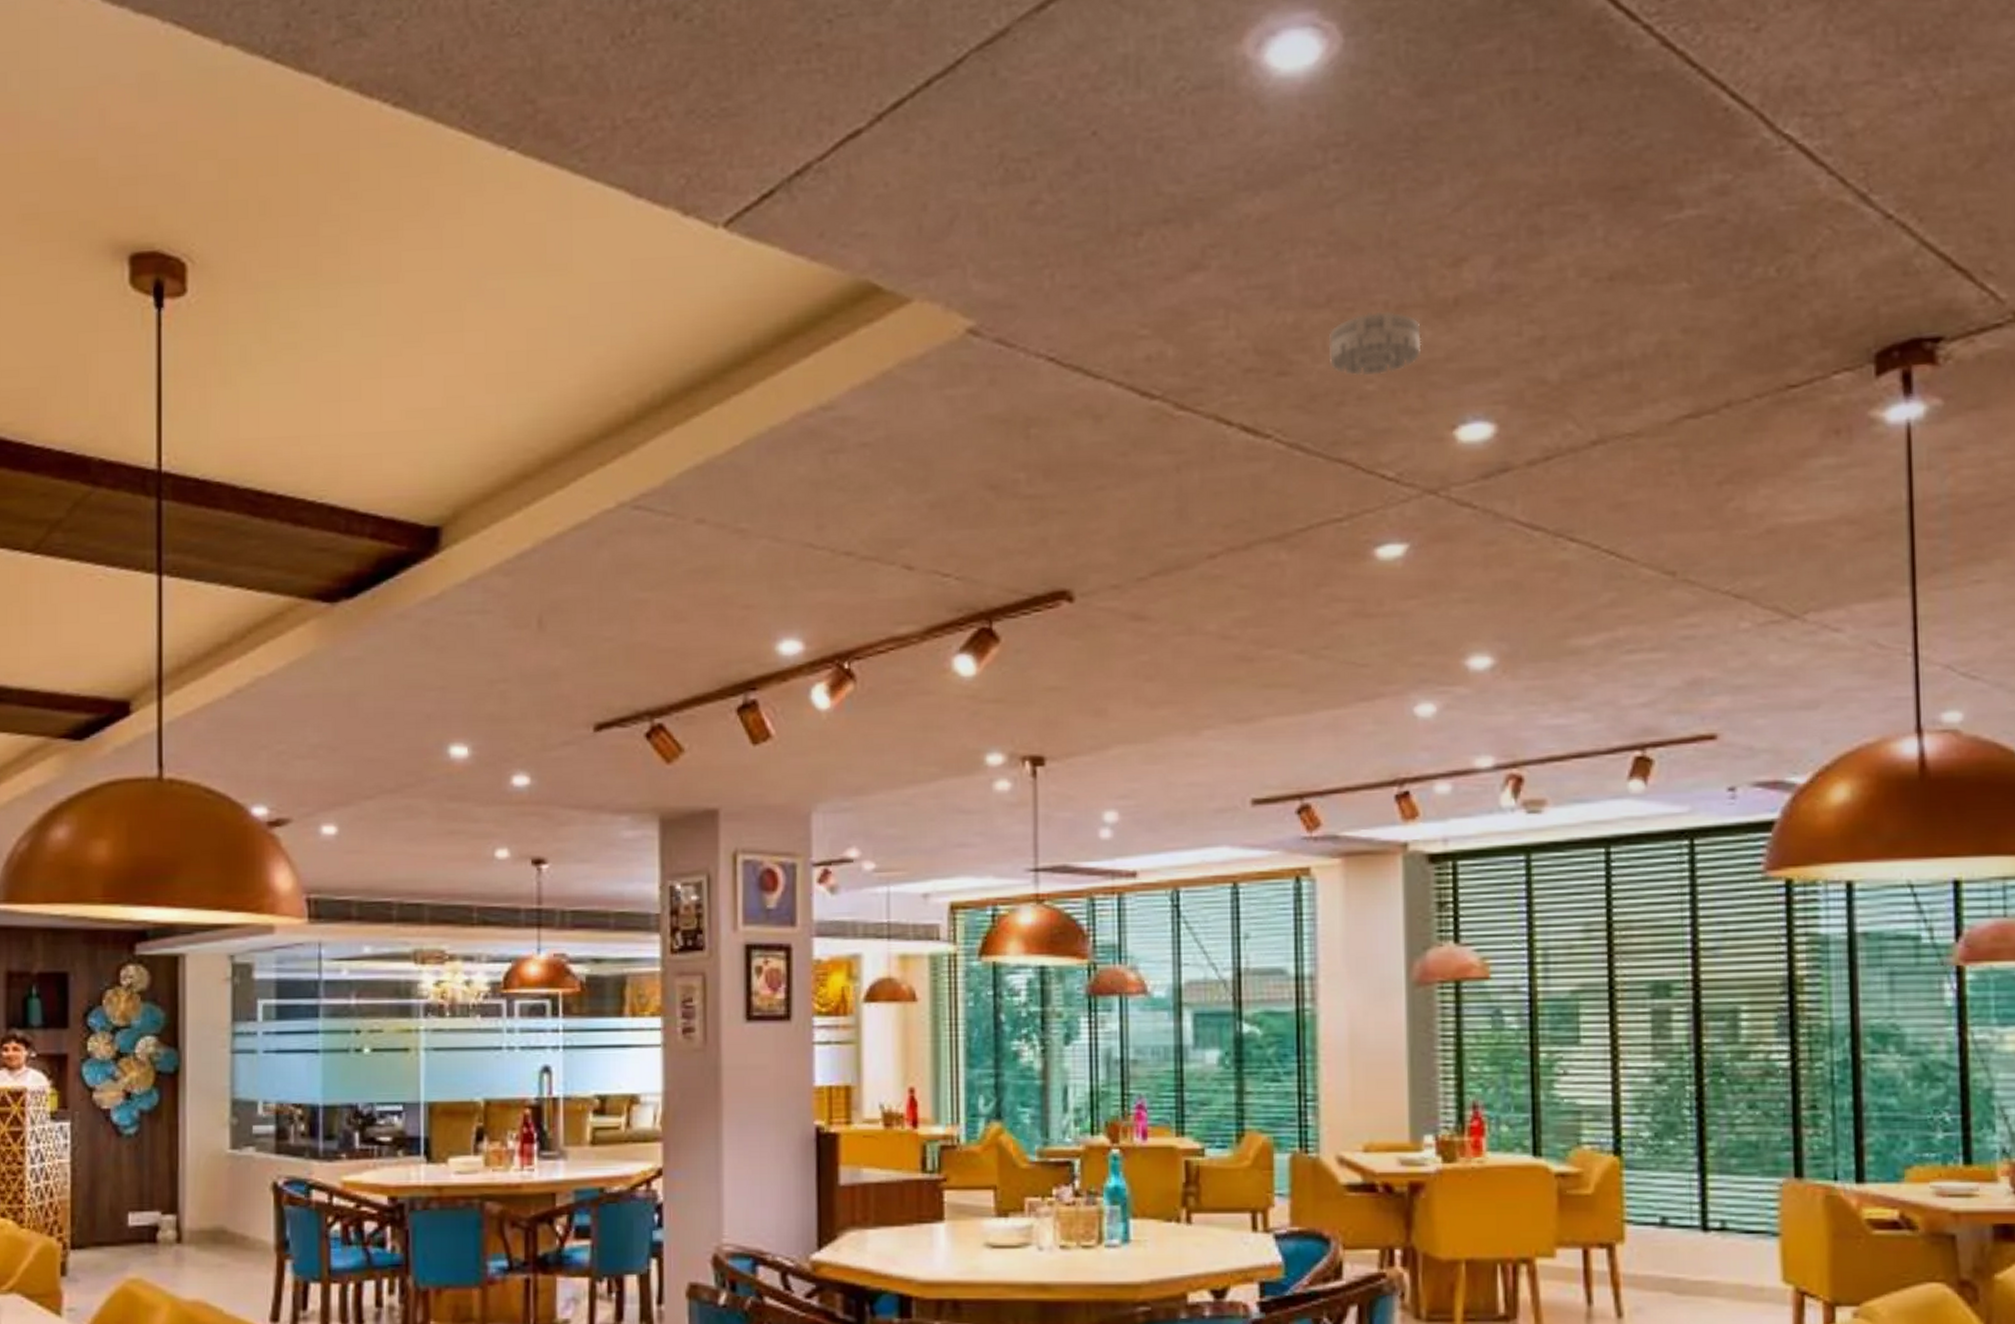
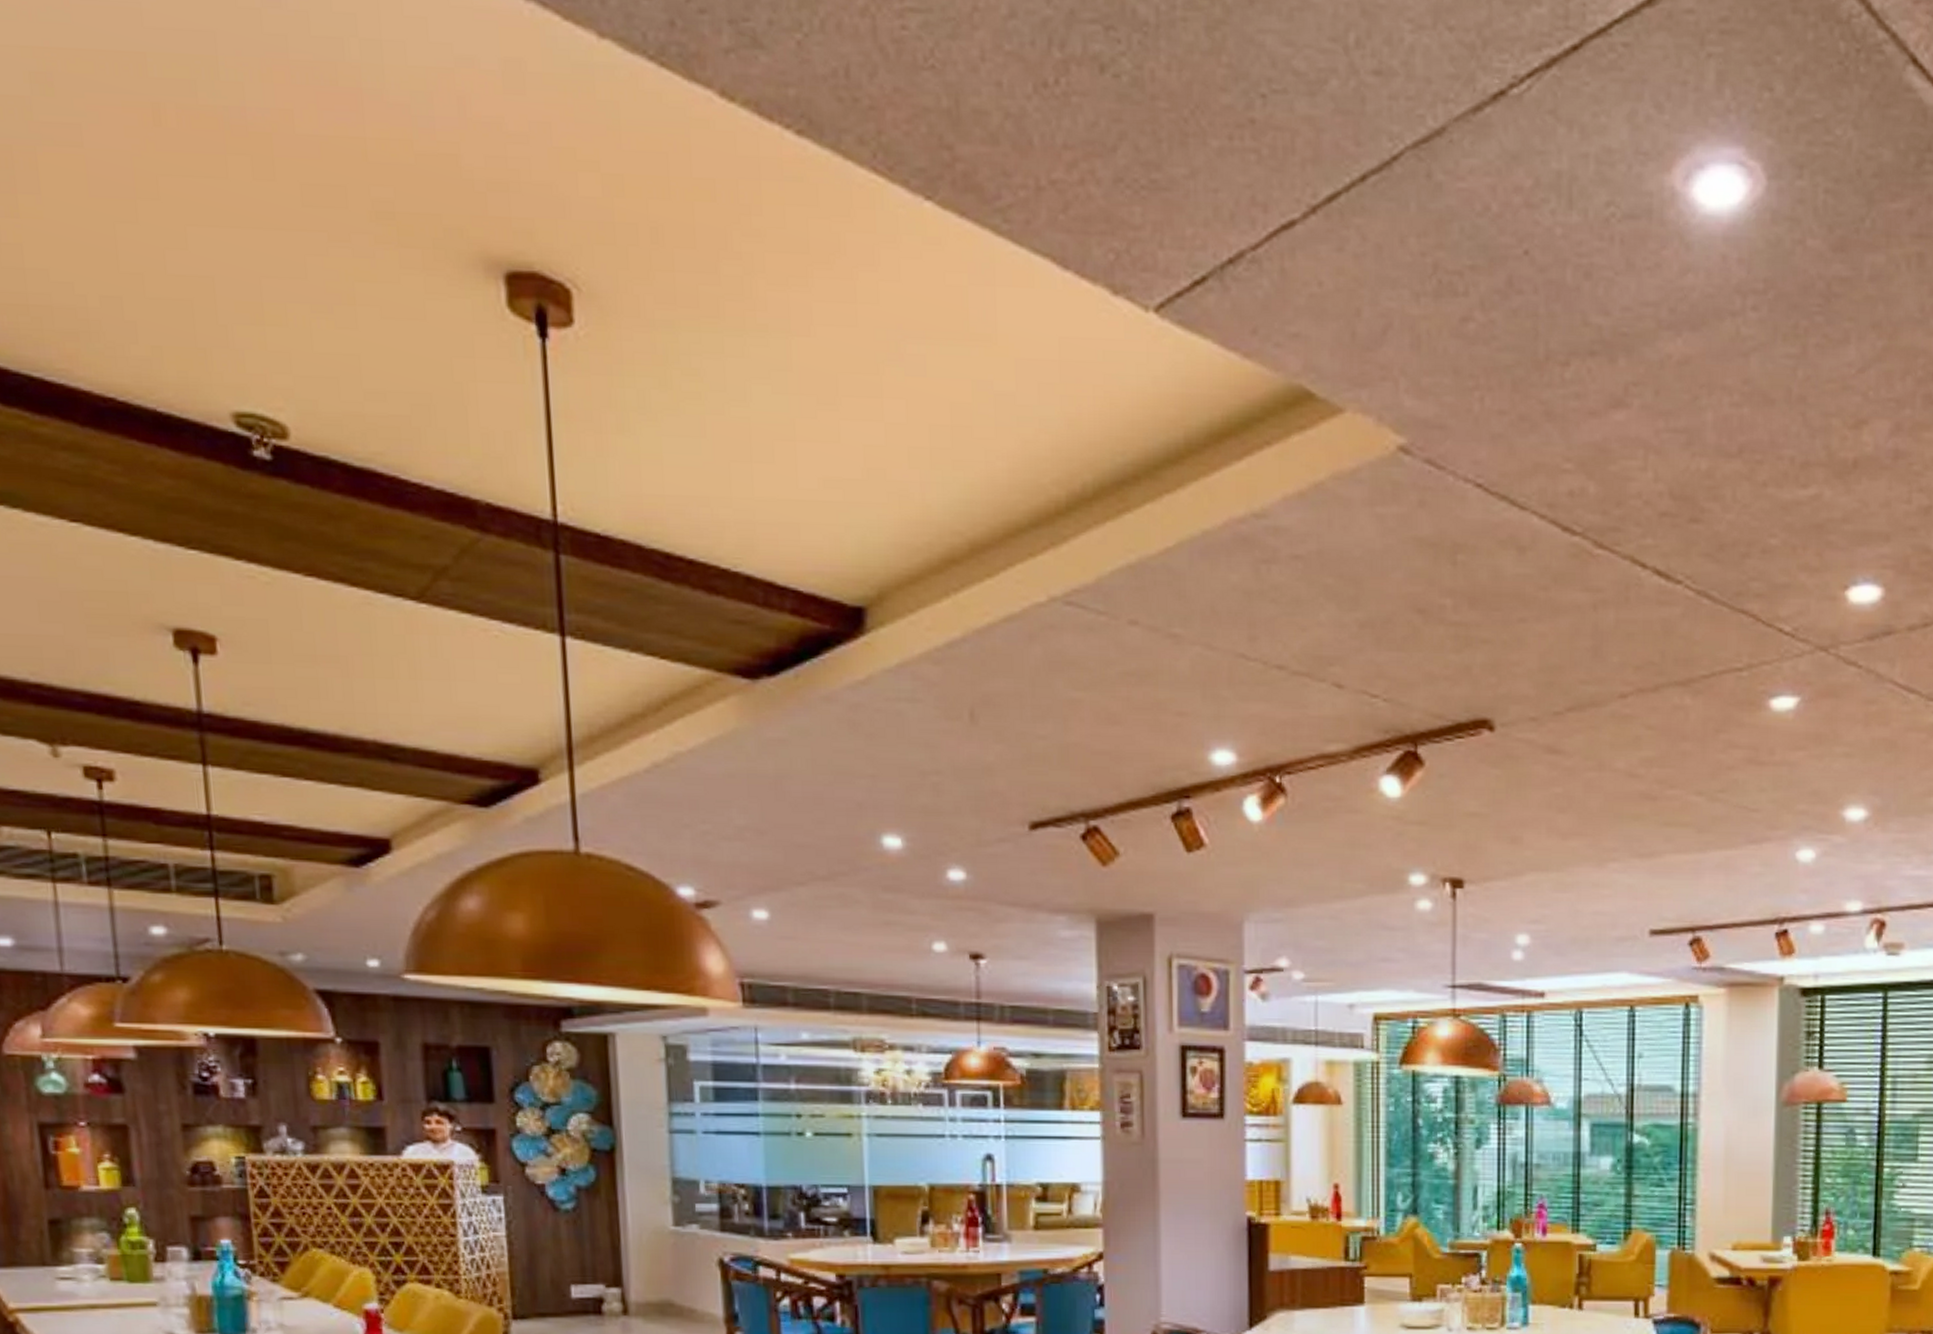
smoke detector: present [1329,311,1422,376] -> none [1738,466,1822,530]

